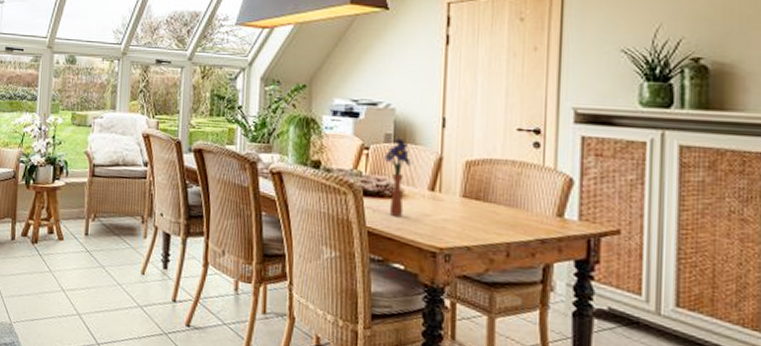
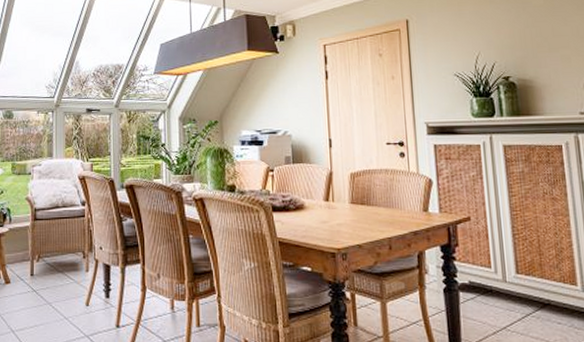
flower arrangement: present [383,138,412,217] -> none [285,159,309,227]

